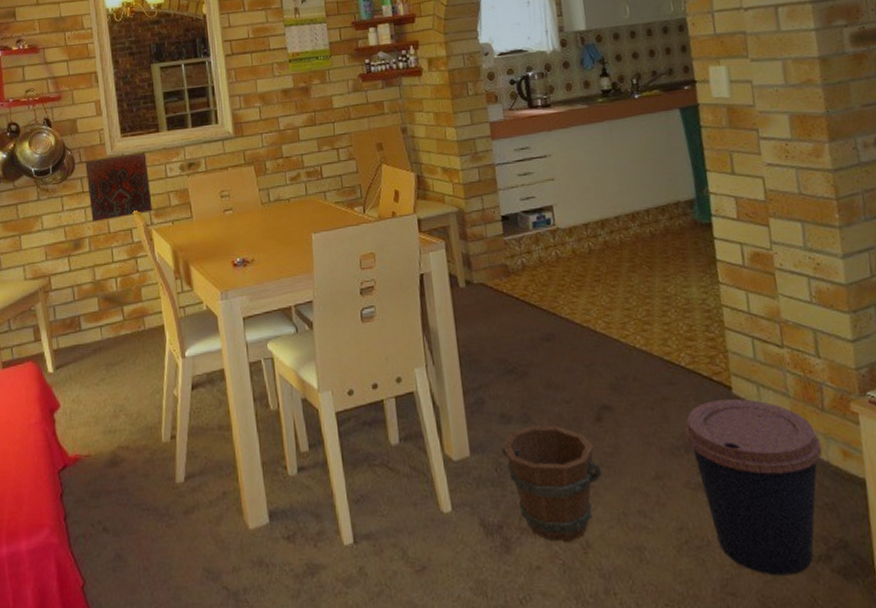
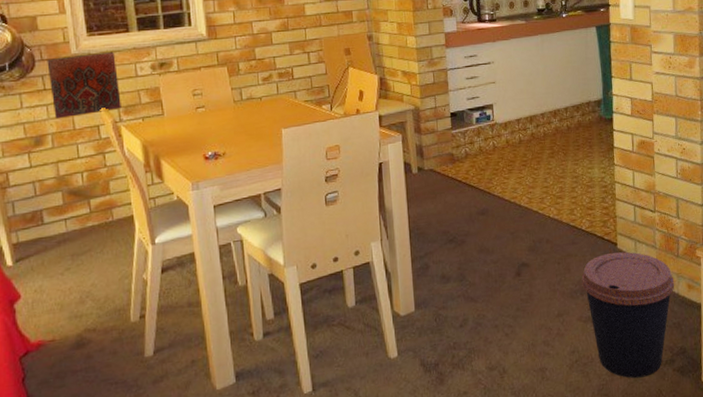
bucket: present [501,425,602,542] -> none [440,281,518,372]

